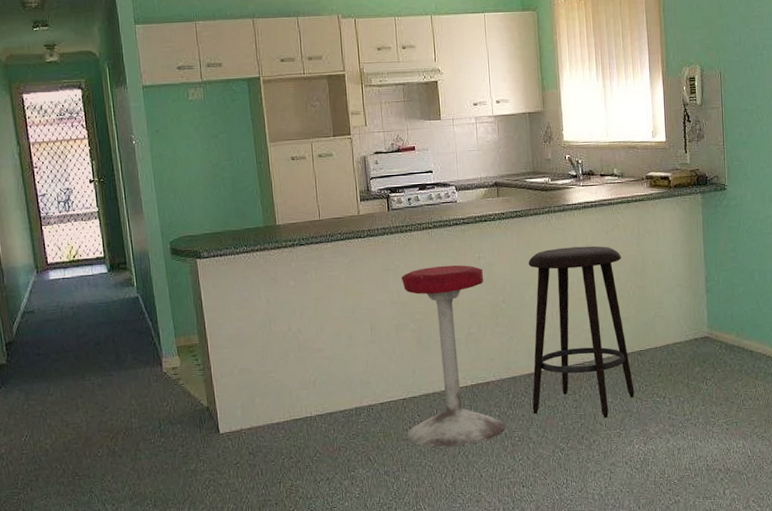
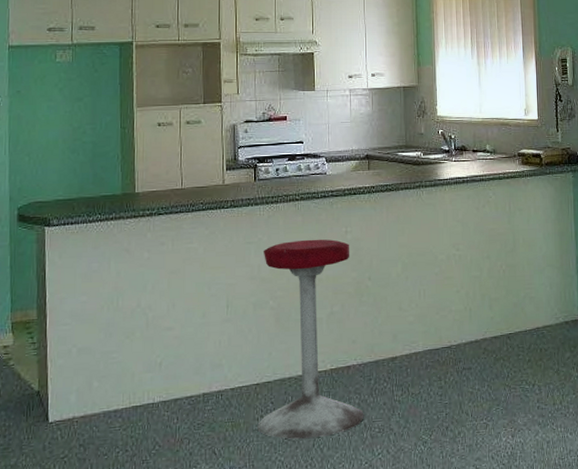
stool: present [528,246,635,419] -> none [395,222,503,408]

